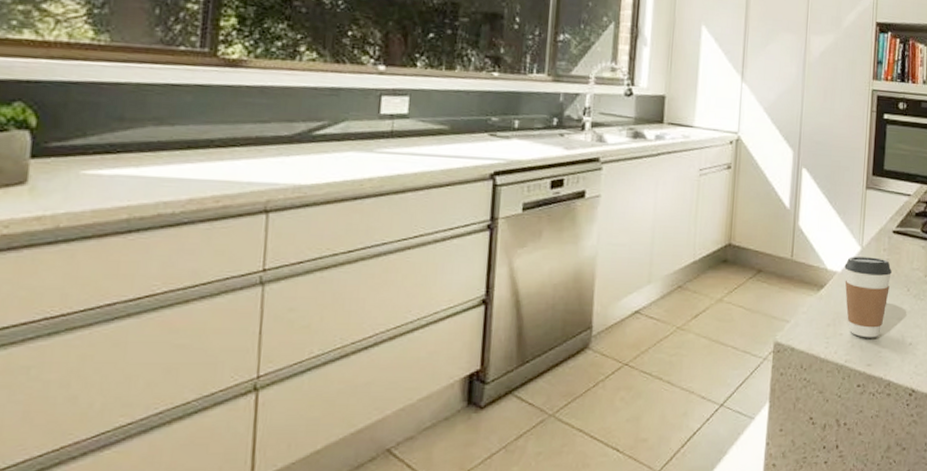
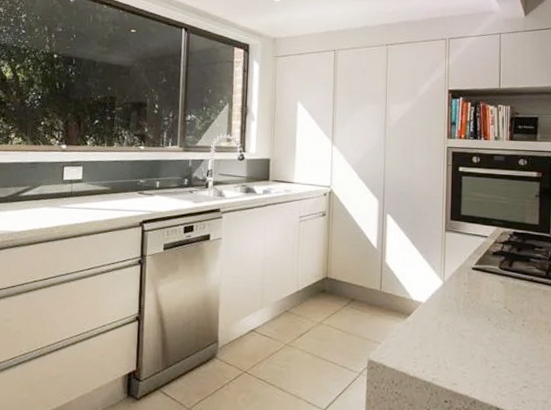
coffee cup: present [844,257,892,338] -> none [428,289,472,361]

